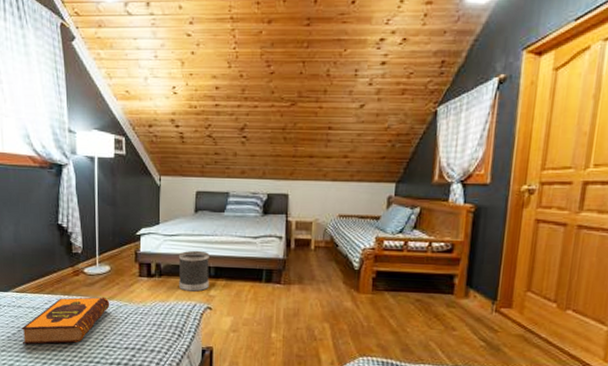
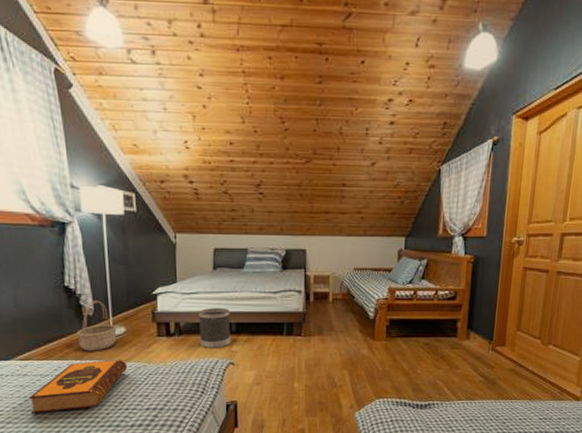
basket: none [66,239,102,288] -> present [76,300,117,351]

